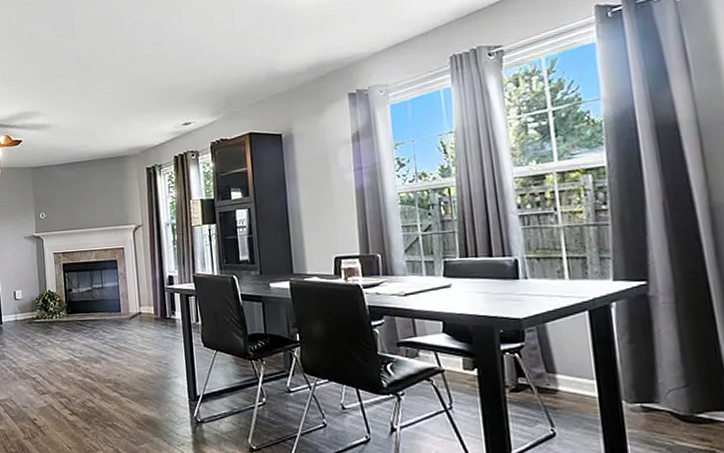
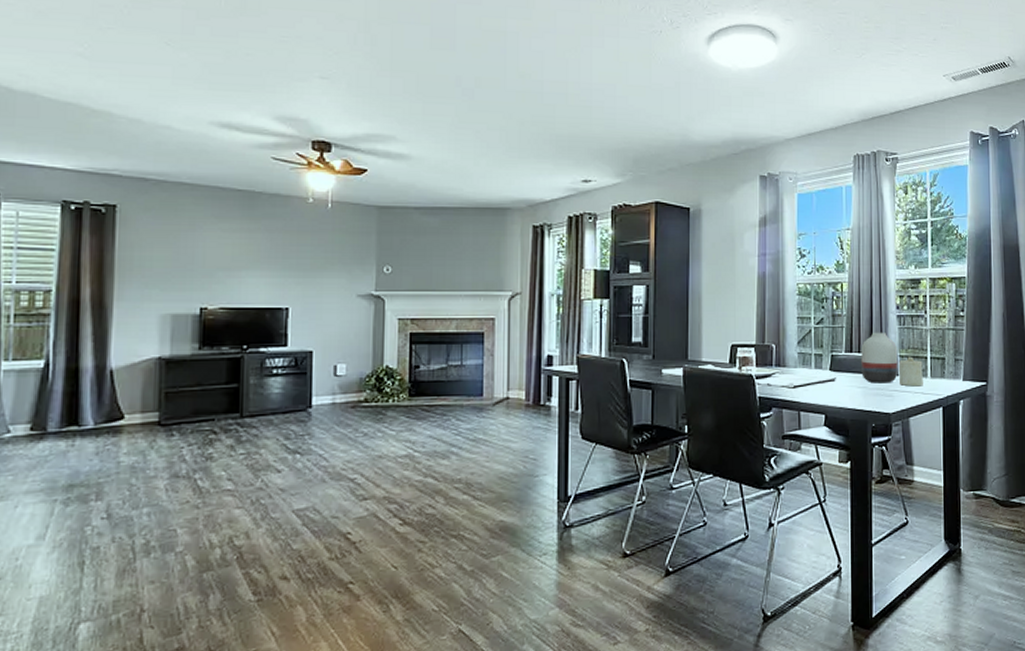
vase: none [478,234,527,288] -> present [861,332,898,383]
candle: none [527,257,560,290] -> present [899,356,923,387]

